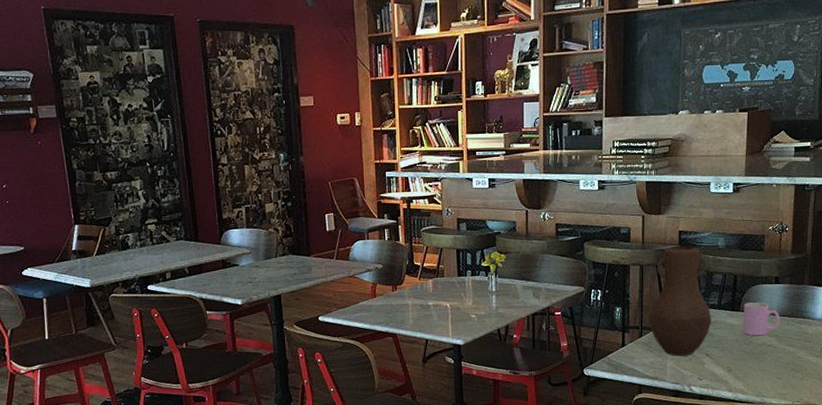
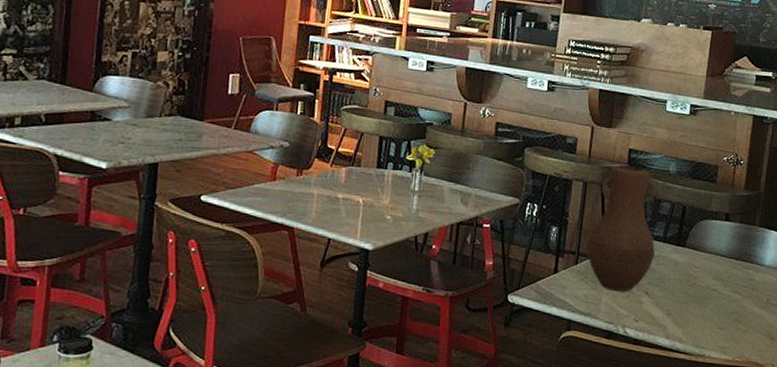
cup: present [743,302,780,336] -> none [687,239,727,278]

